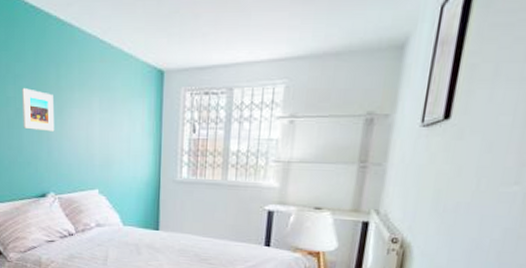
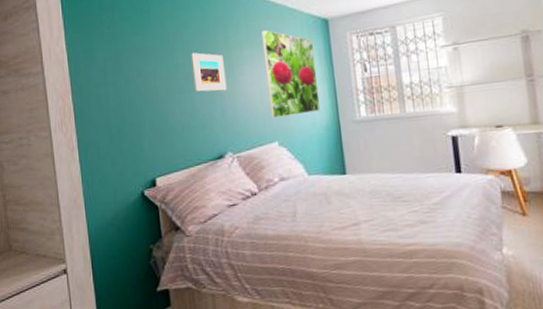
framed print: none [94,73,145,167] -> present [261,29,321,119]

